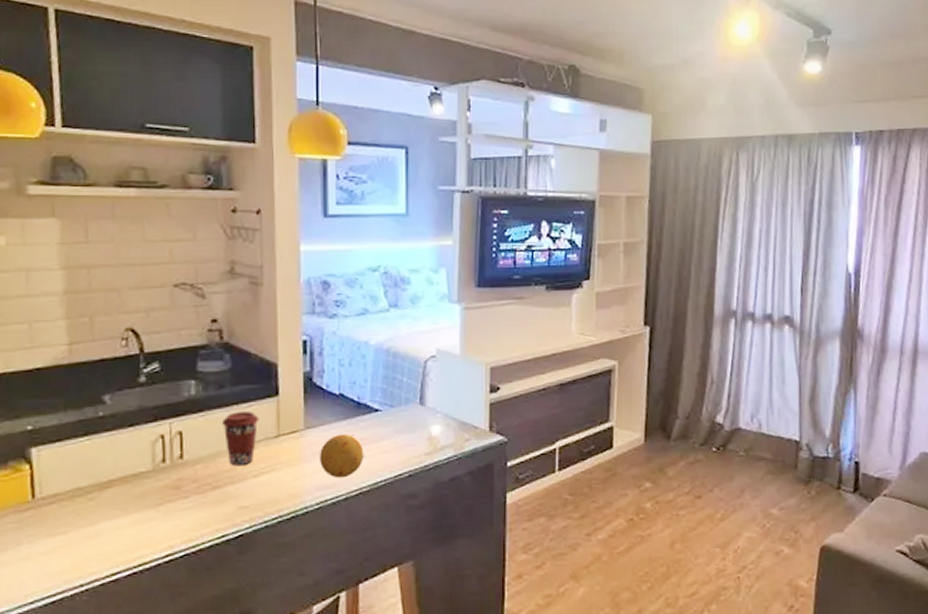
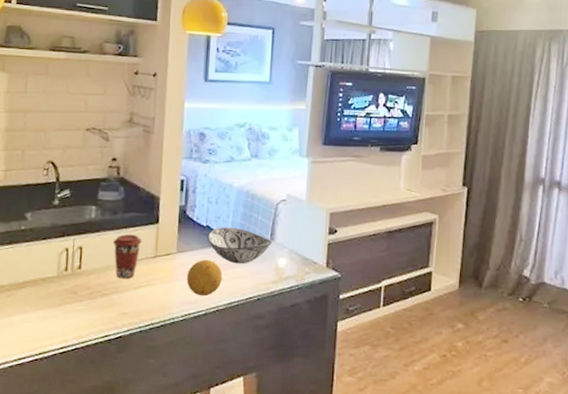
decorative bowl: none [341,393,423,437] -> present [207,226,273,264]

